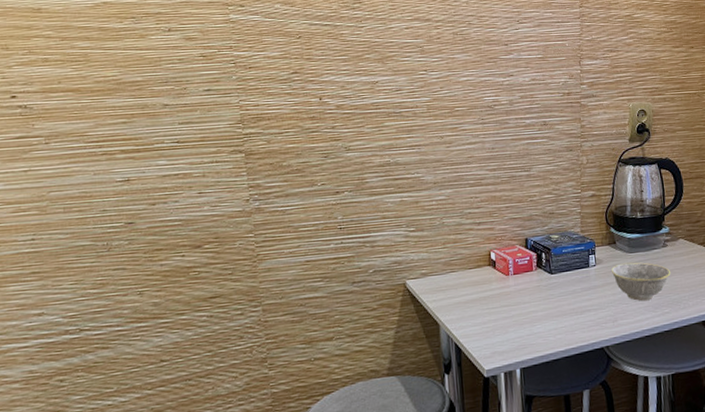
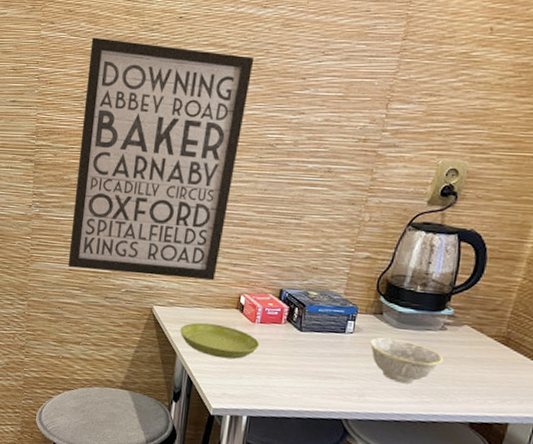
wall art: none [290,18,463,259] -> present [67,37,255,281]
saucer: none [438,284,518,318] -> present [180,322,260,359]

